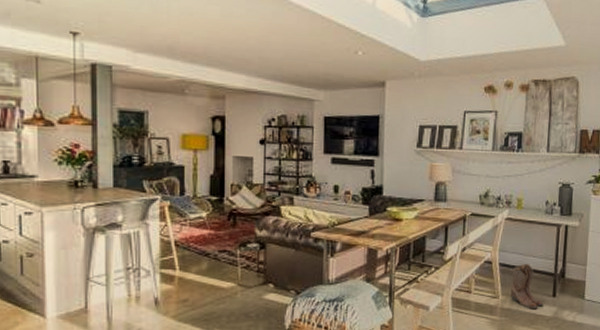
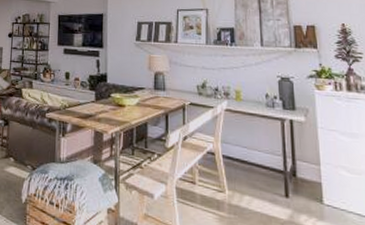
boots: present [510,264,543,308] -> none [236,158,276,208]

